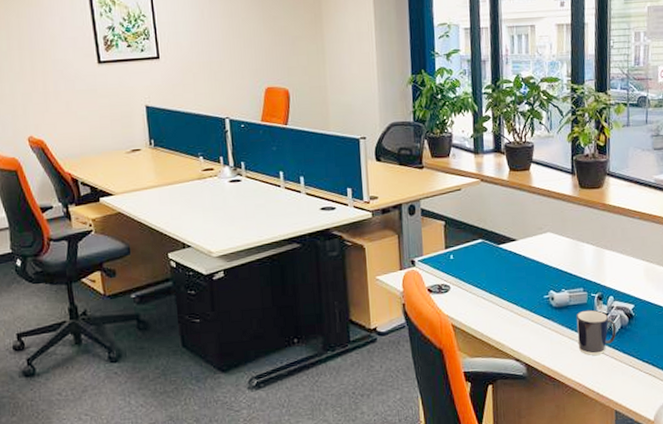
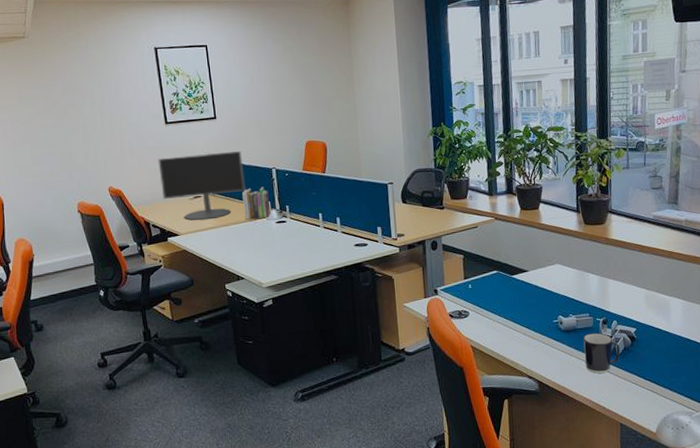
computer monitor: none [89,97,195,178] -> present [158,151,246,221]
books: none [190,139,223,178] -> present [242,186,271,220]

